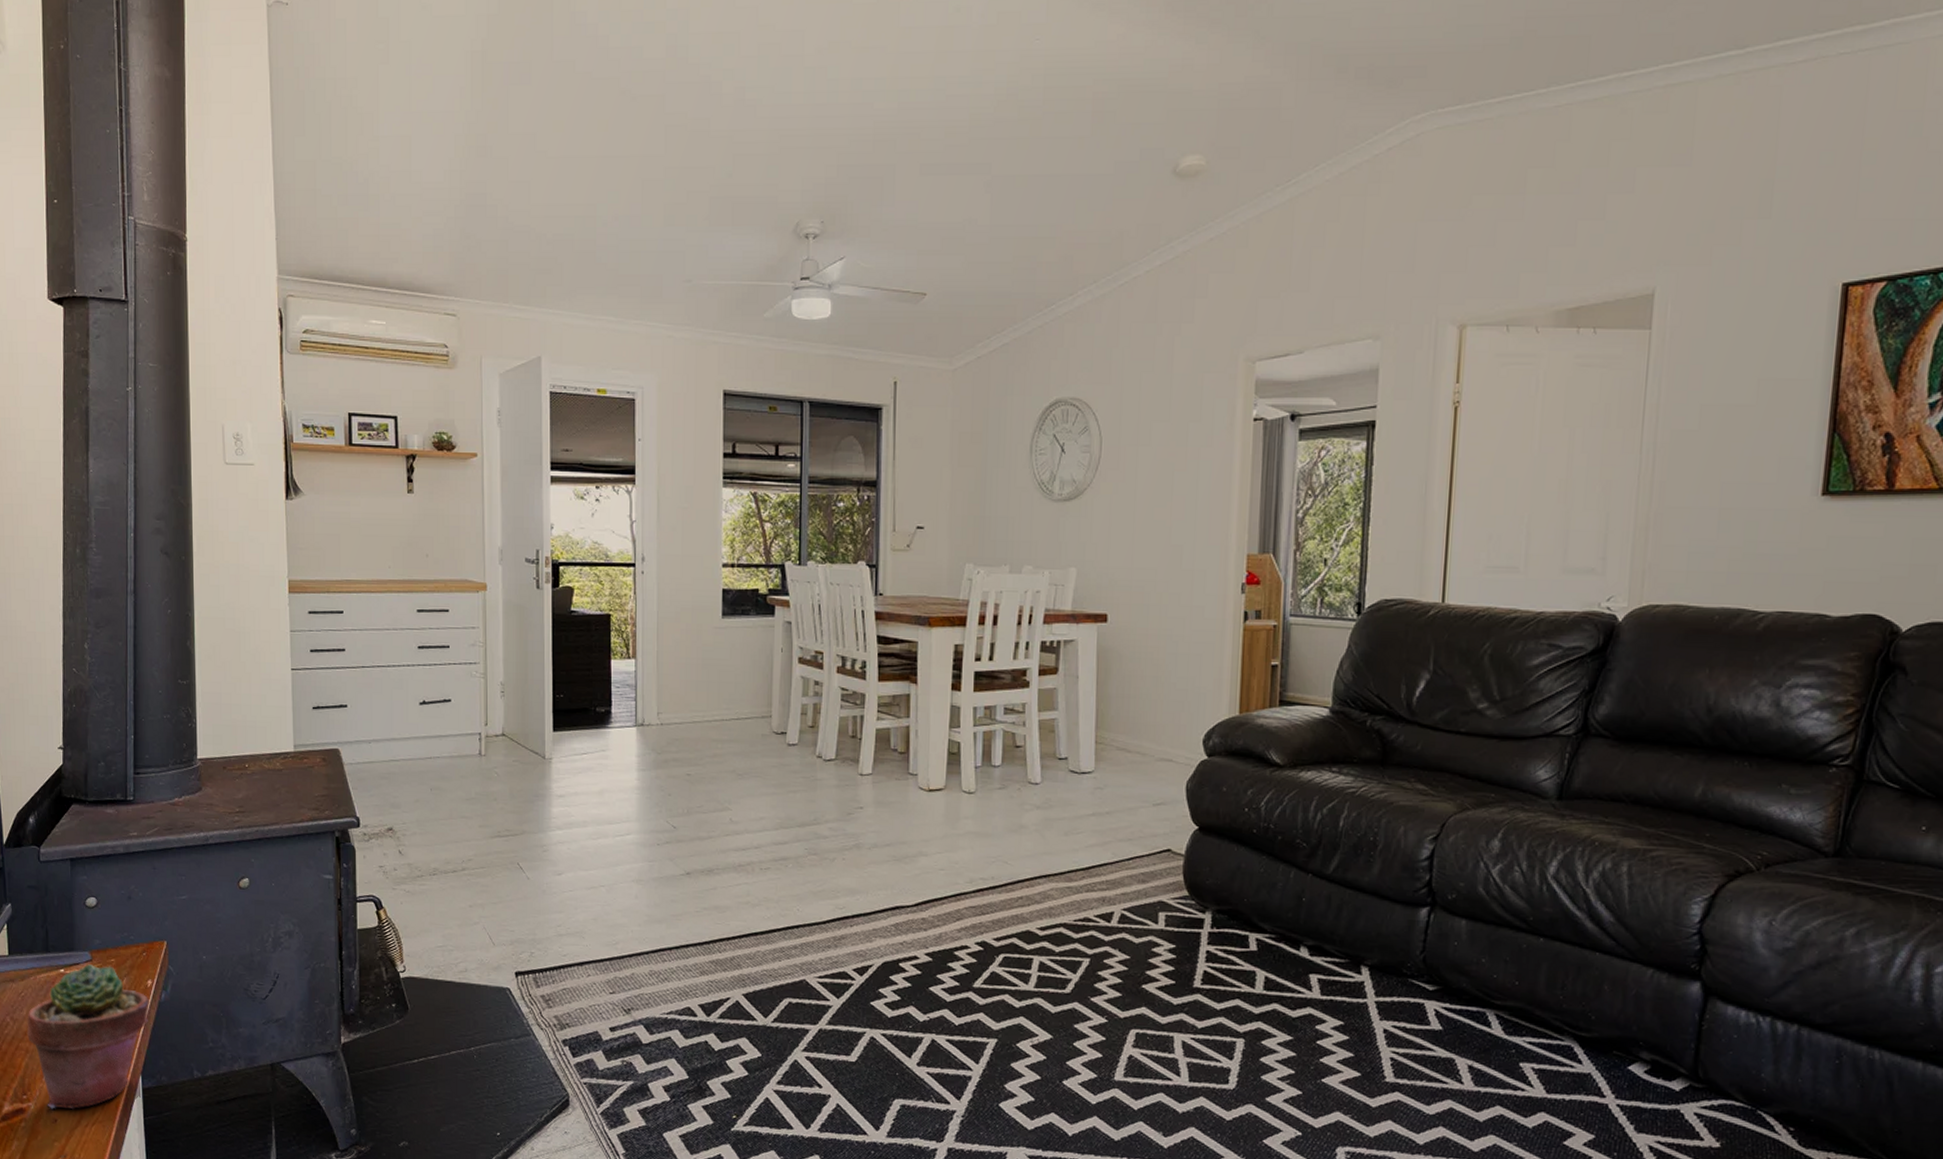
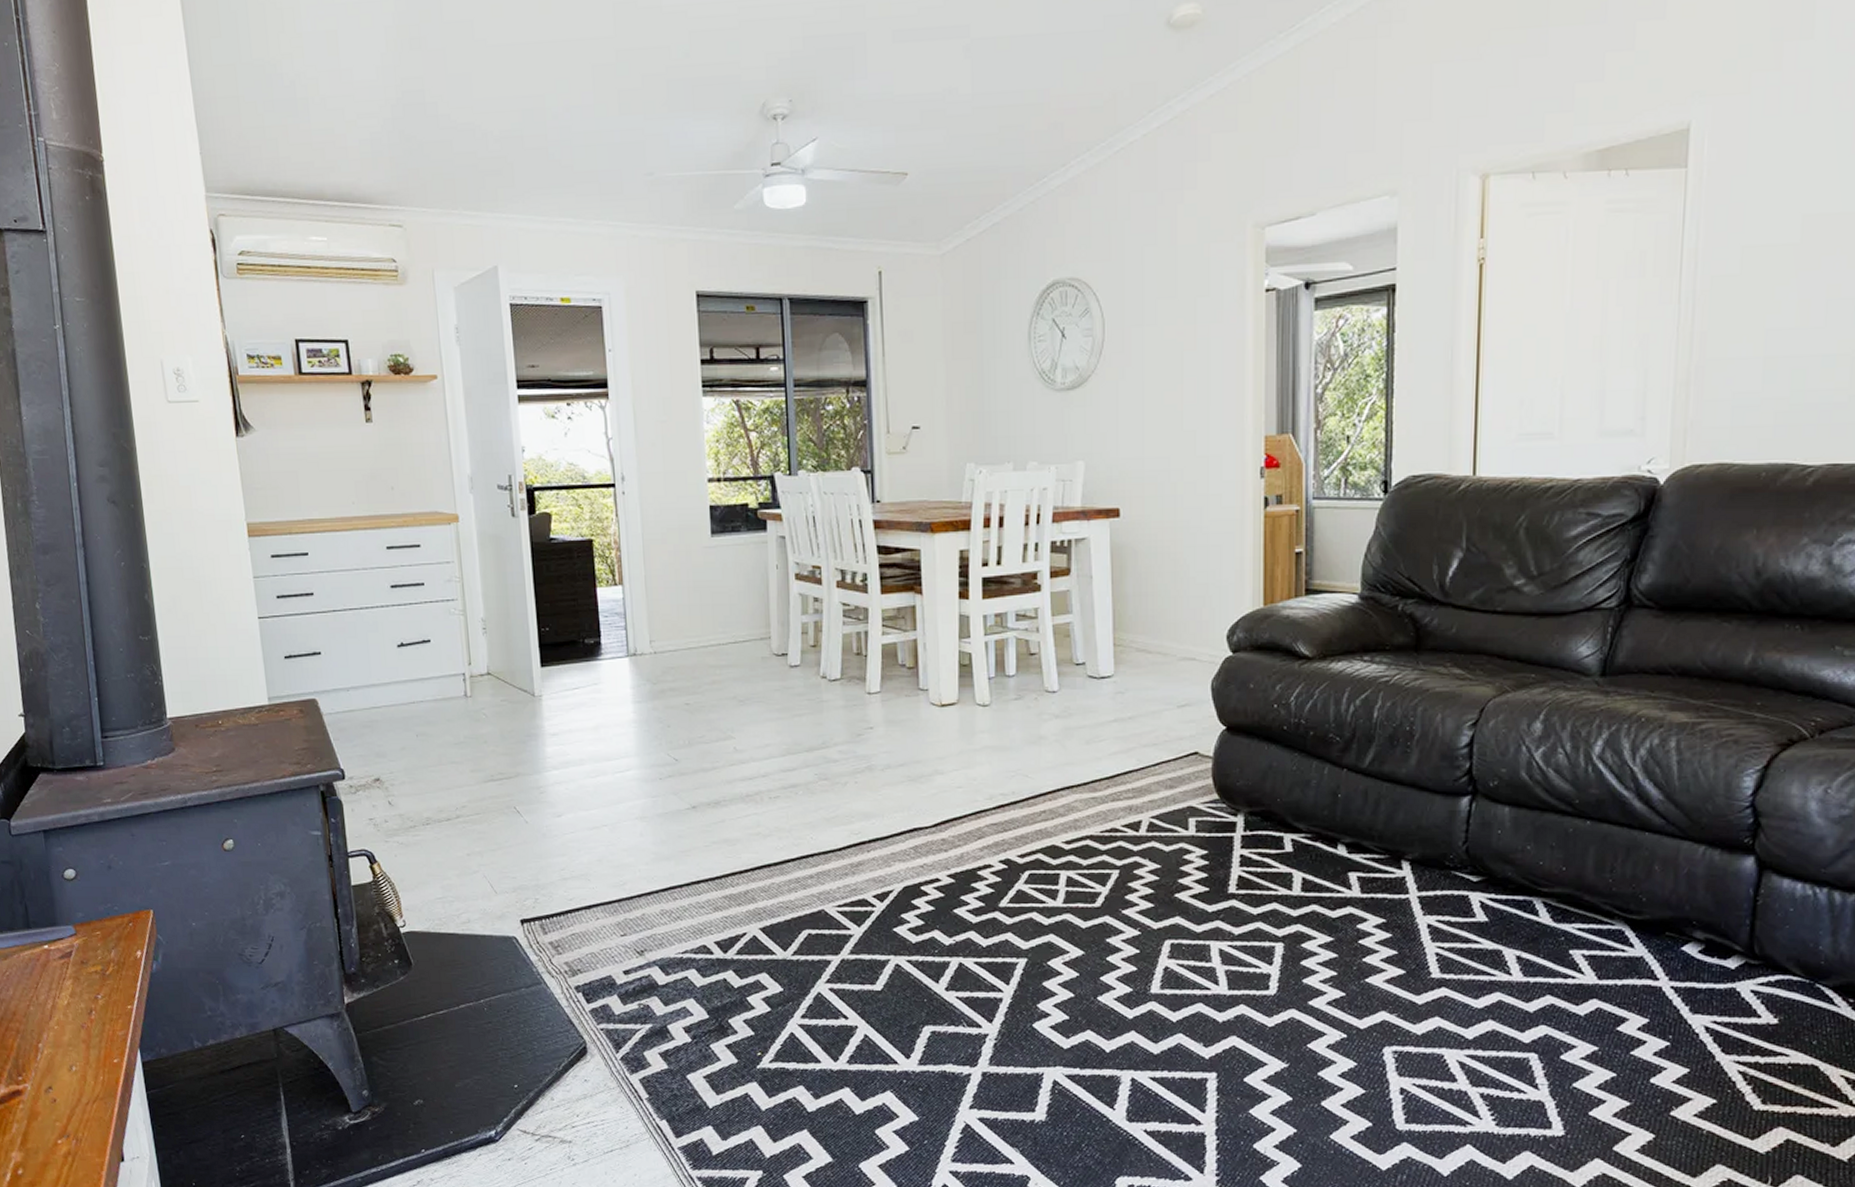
potted succulent: present [26,964,149,1110] -> none [14,938,142,1089]

